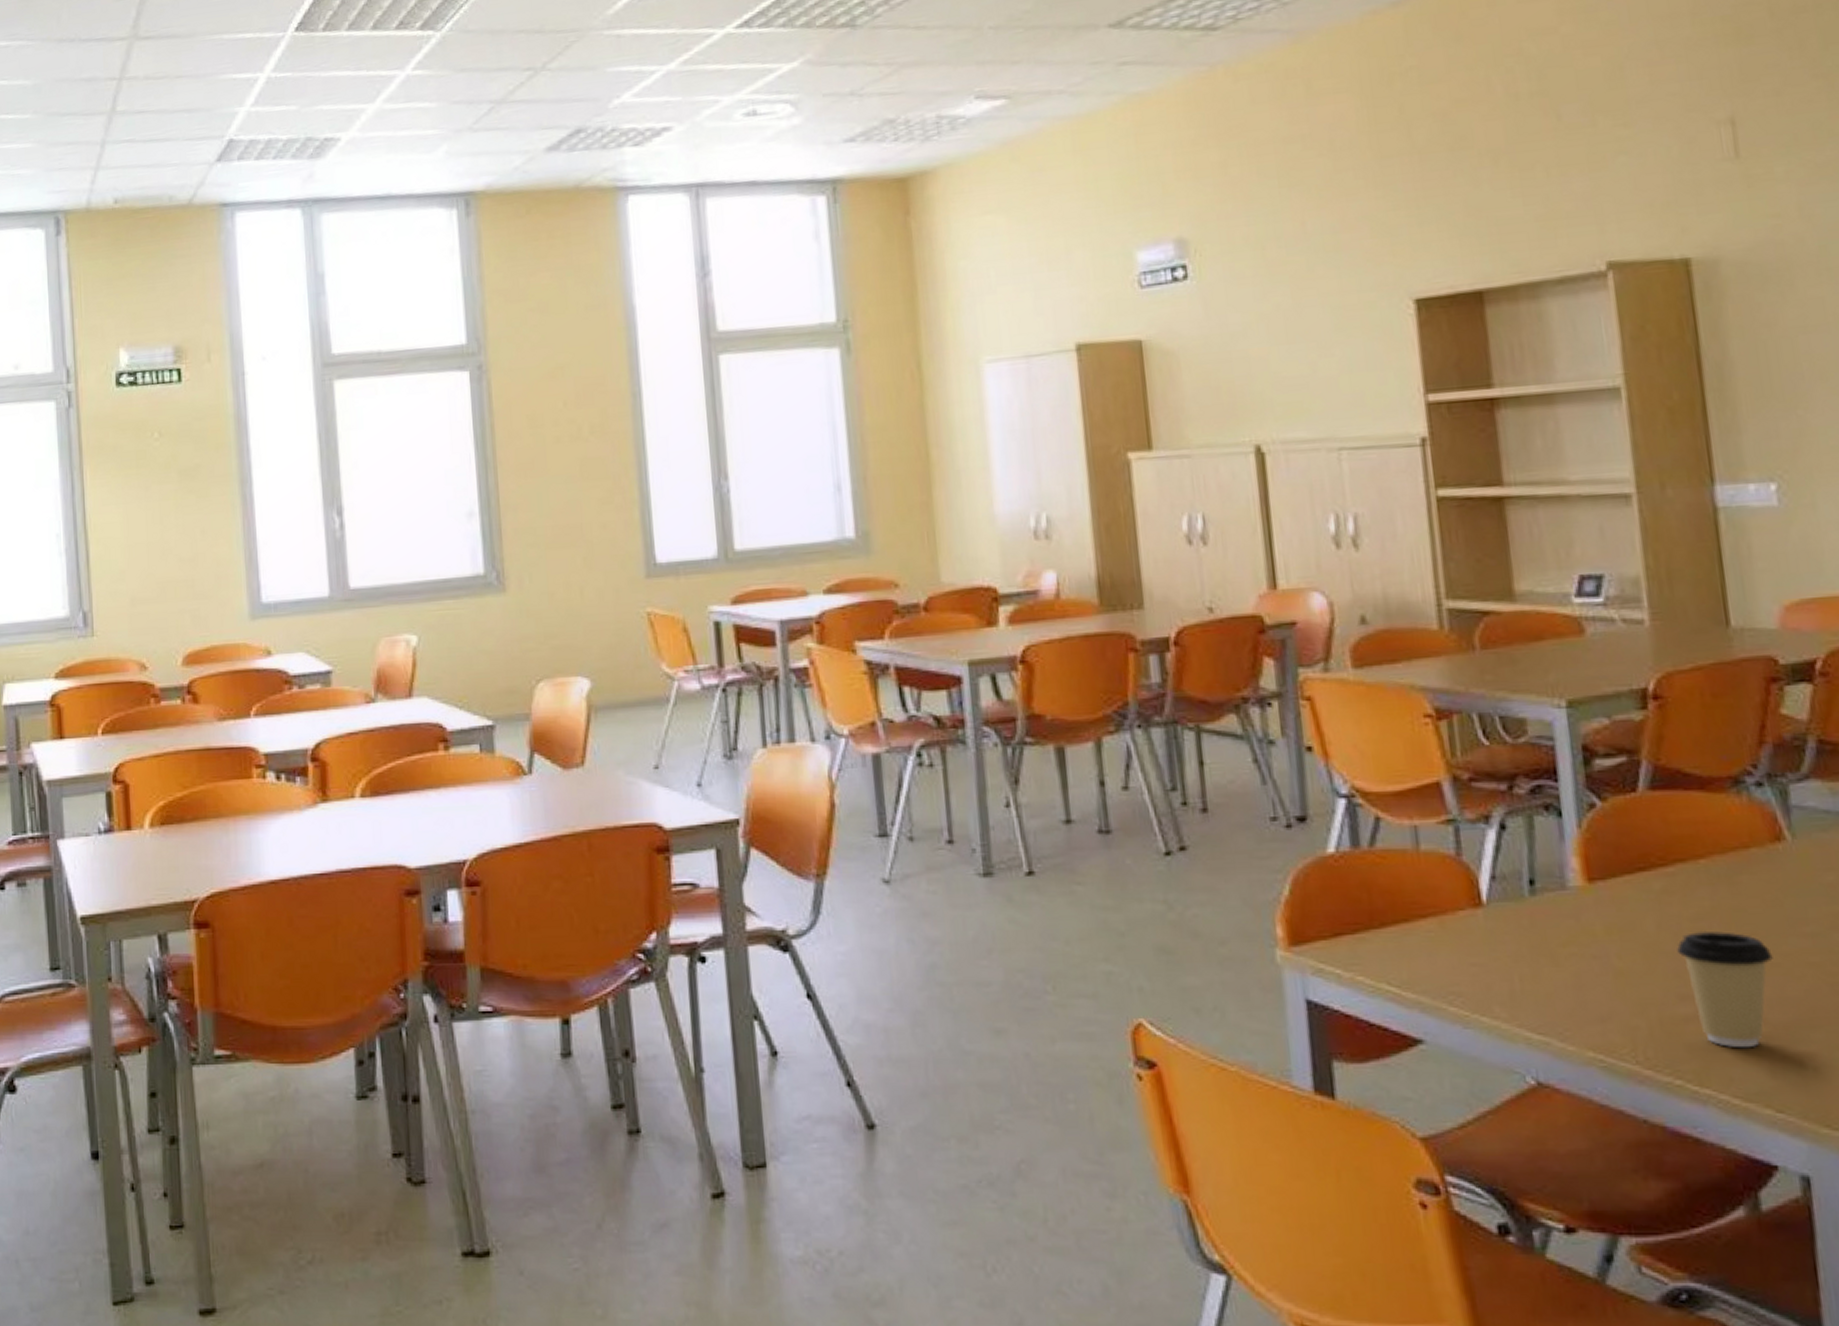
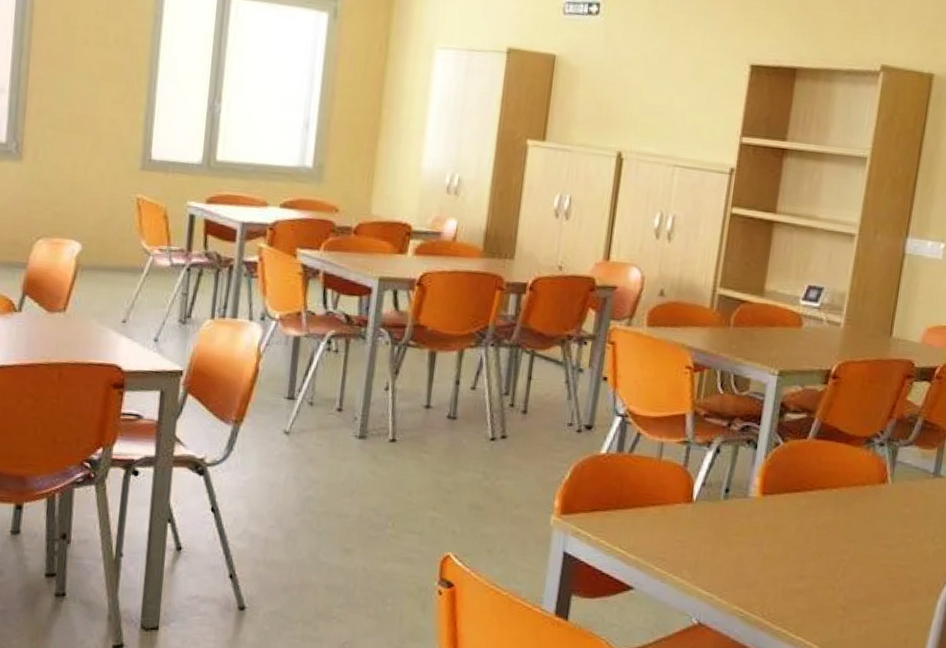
coffee cup: present [1677,930,1773,1047] -> none [805,535,861,613]

